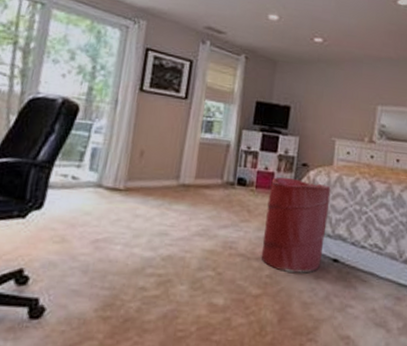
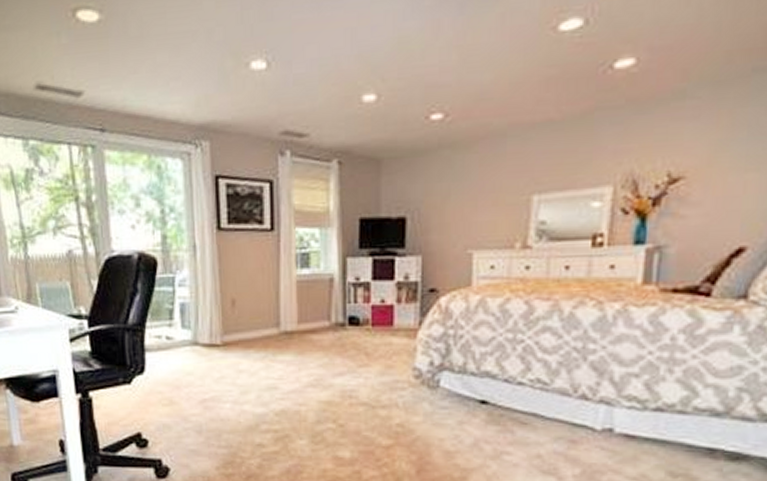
laundry hamper: present [261,177,331,273] -> none [388,308,471,419]

